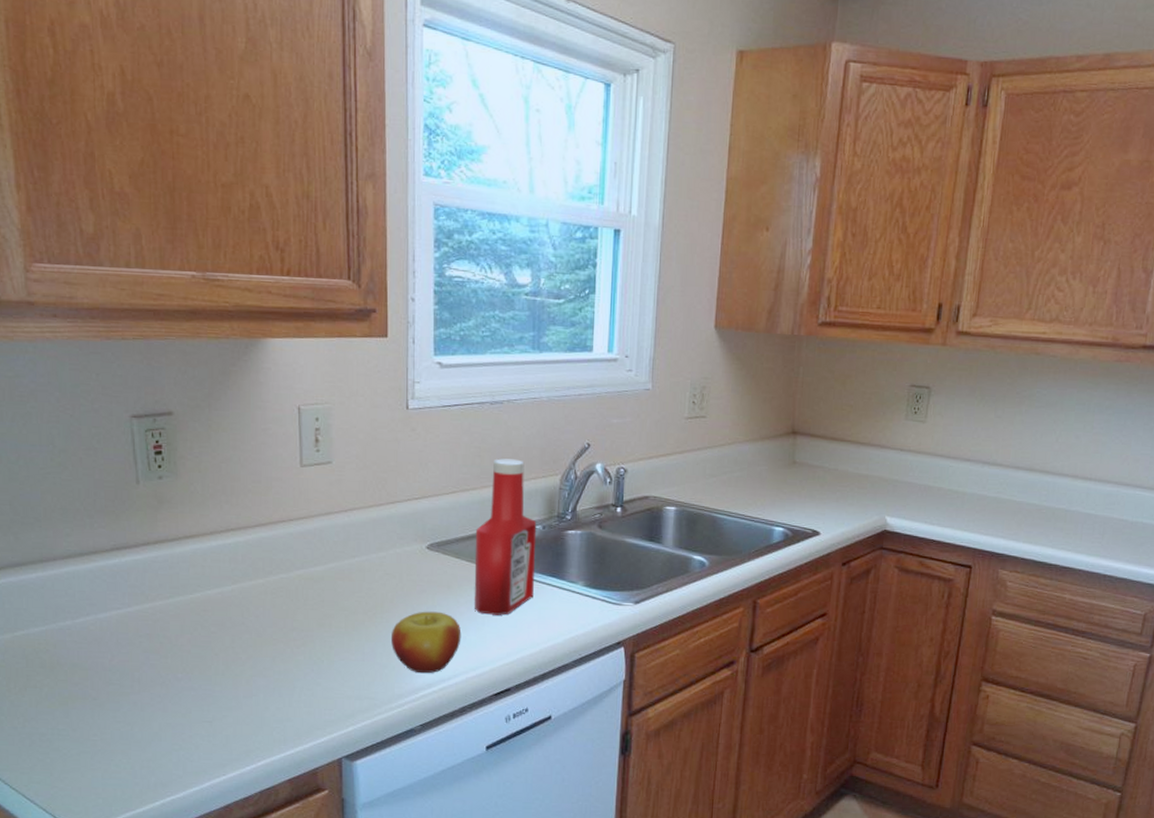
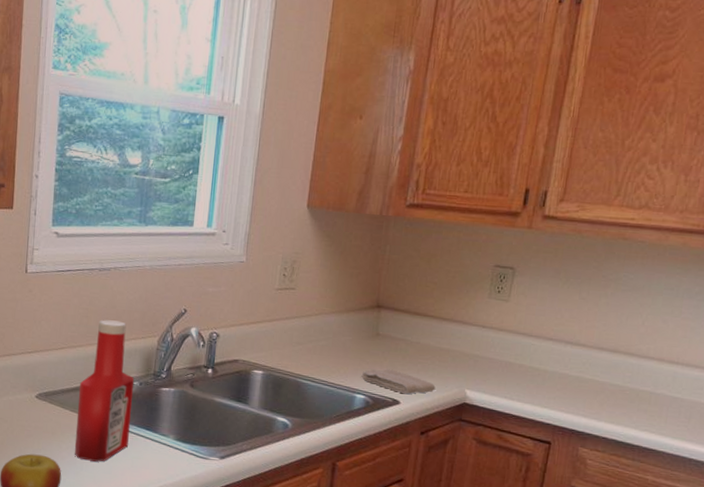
washcloth: none [779,498,855,524] -> present [361,369,435,394]

